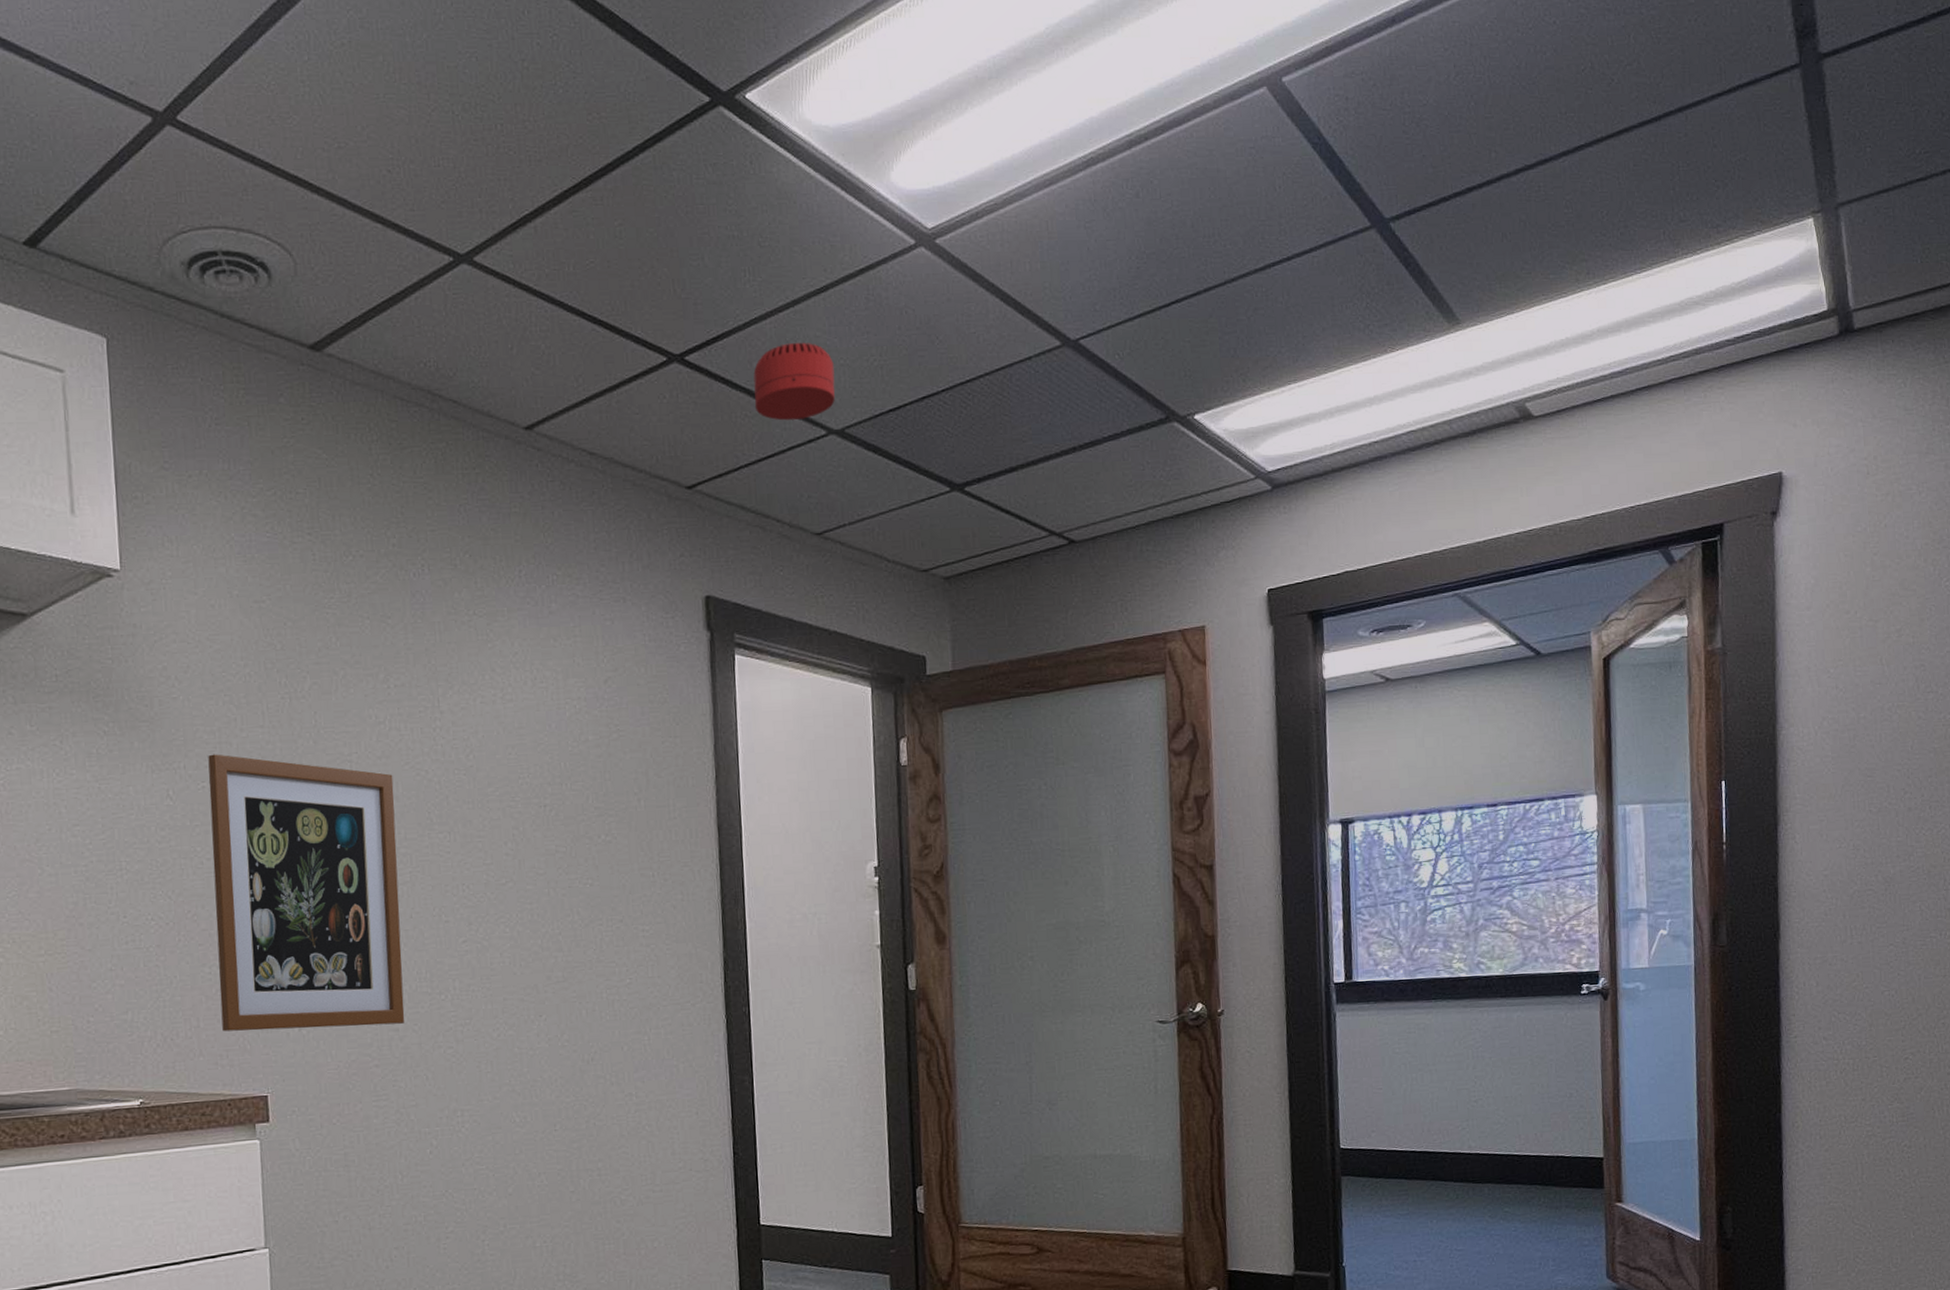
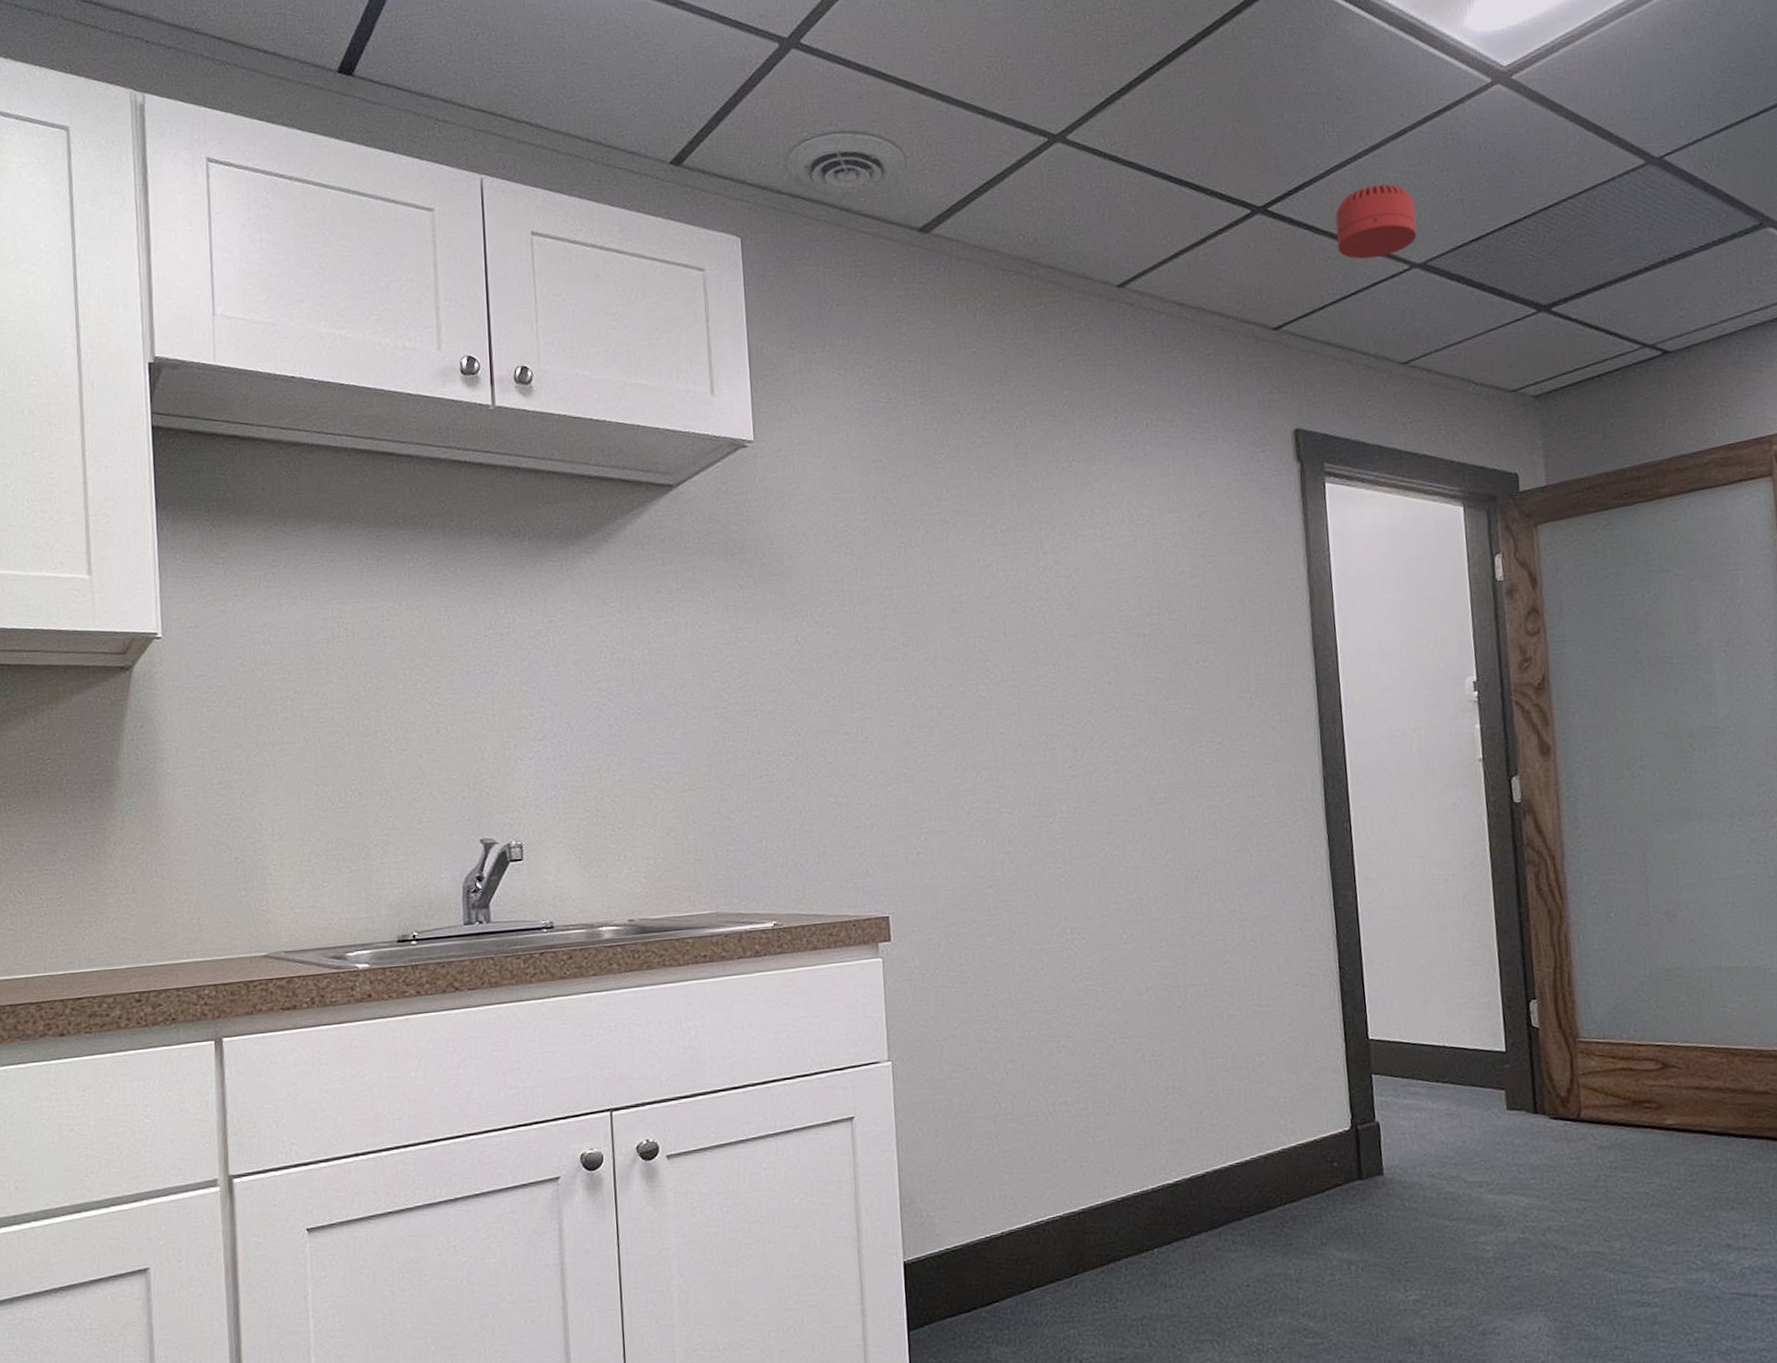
wall art: present [208,754,405,1032] -> none [832,601,1016,857]

